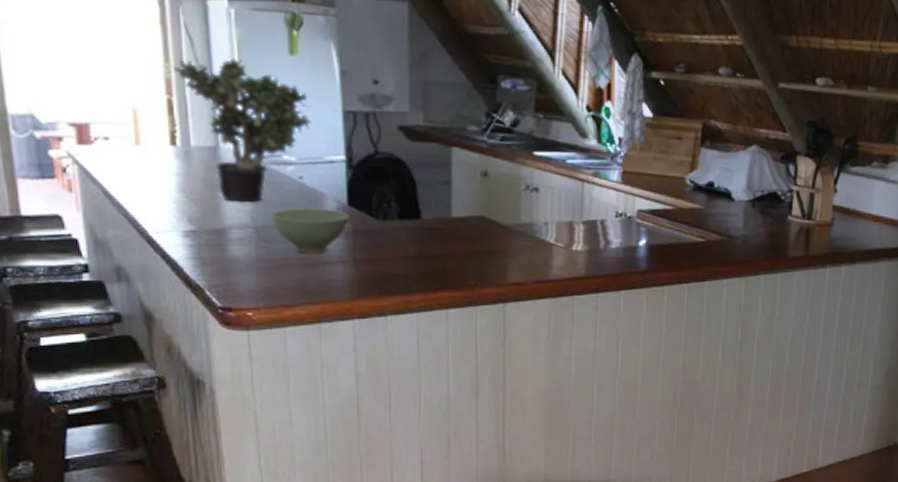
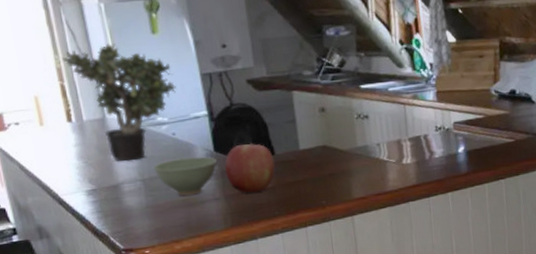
fruit: none [357,201,419,261] -> present [225,143,275,193]

